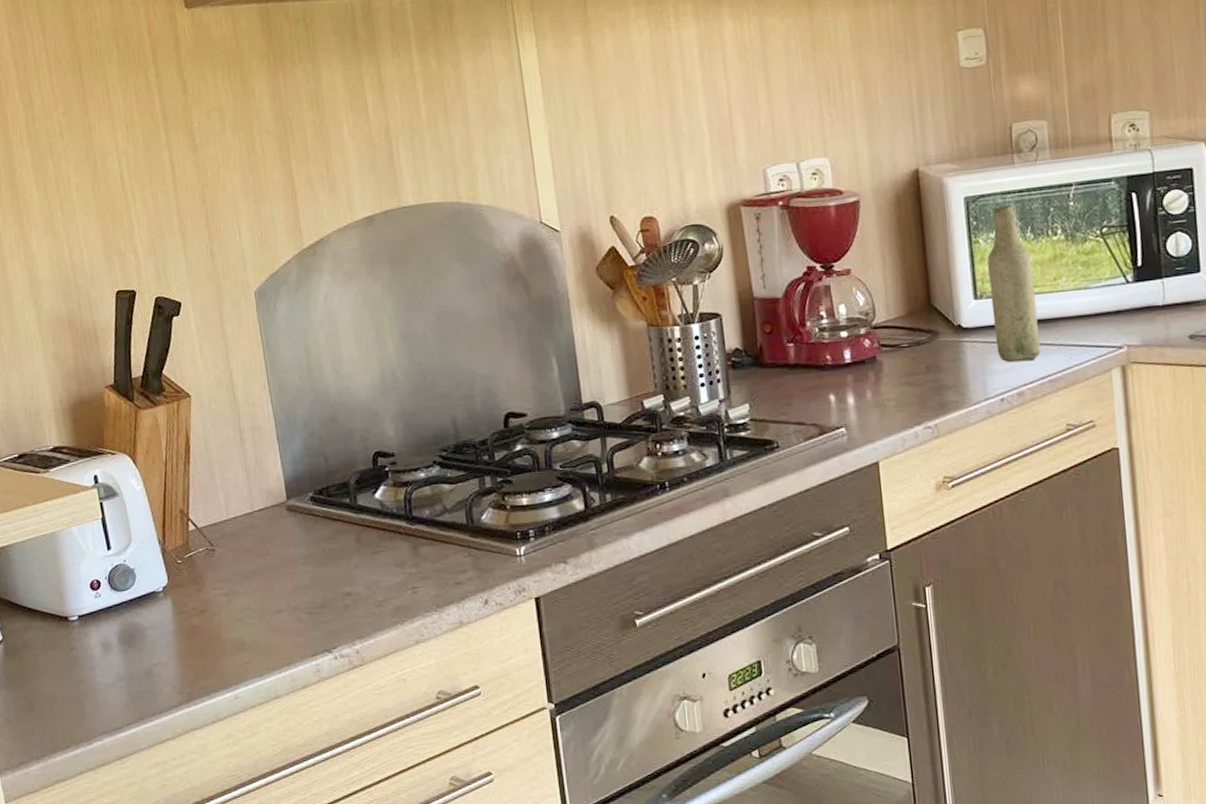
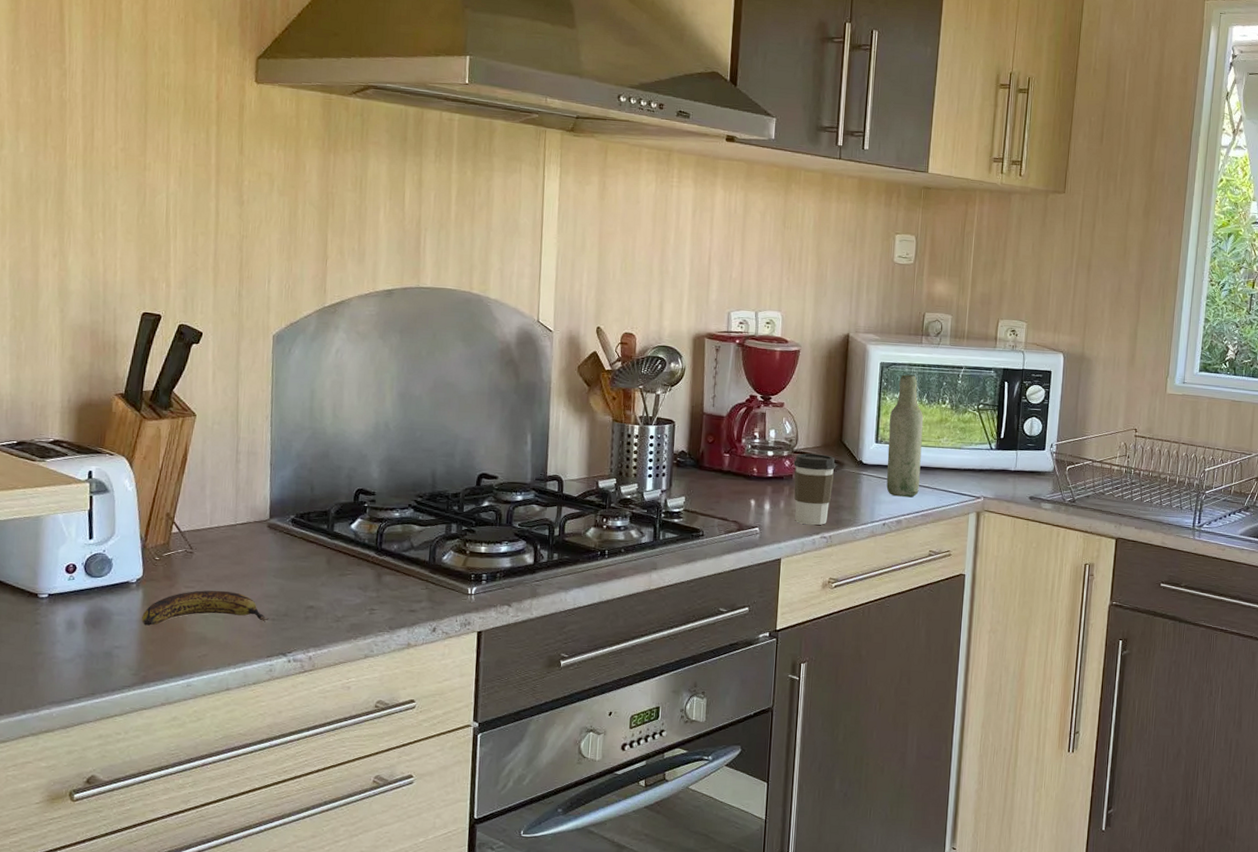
banana: none [175,587,307,637] -> present [142,590,269,626]
coffee cup: none [874,324,929,416] -> present [793,453,837,526]

